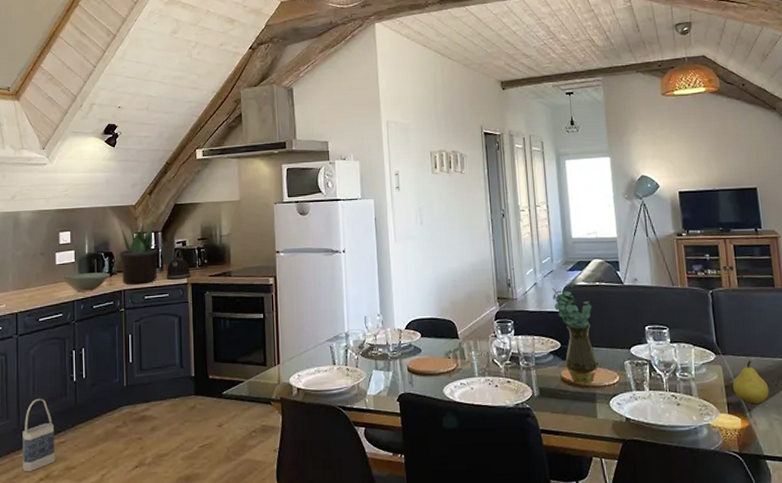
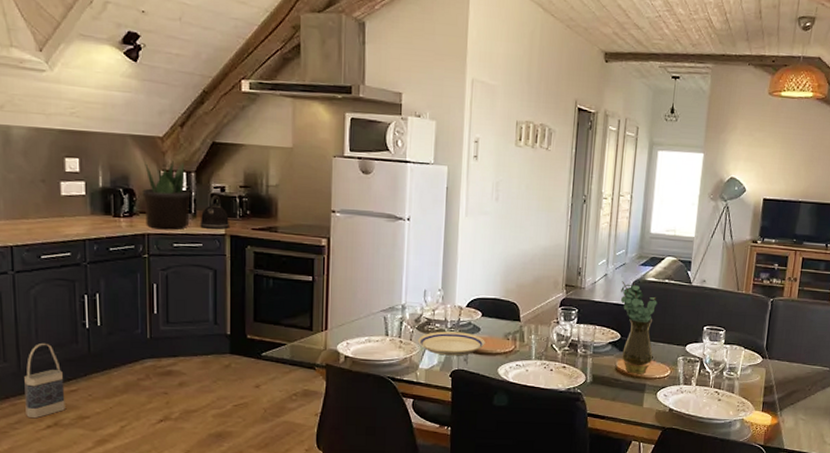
bowl: present [61,272,111,292] -> none [68,208,131,232]
plate: none [363,354,428,380] -> present [418,331,485,356]
fruit: present [733,360,770,404] -> none [771,366,803,405]

